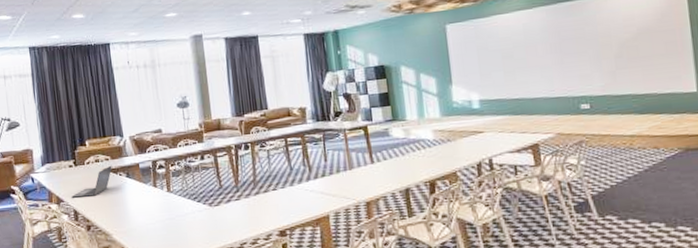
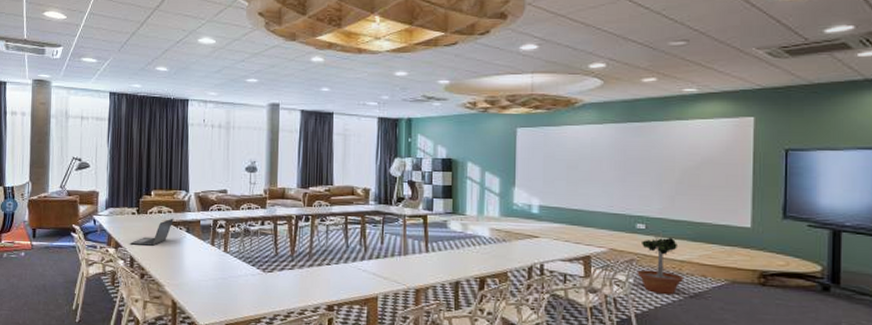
potted tree: none [587,109,637,173] -> present [637,232,685,295]

